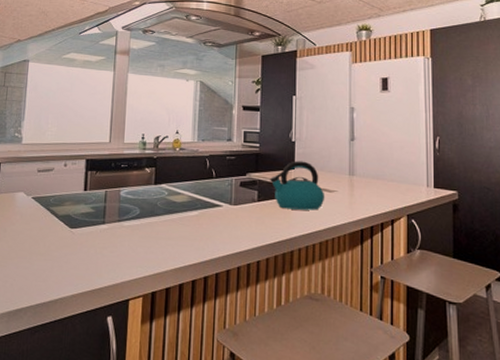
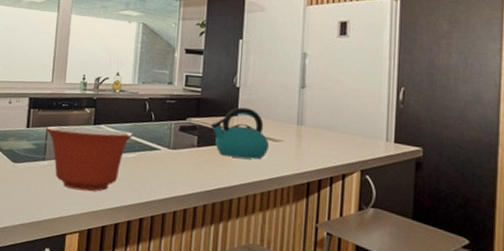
mixing bowl: none [105,187,195,253] -> present [46,126,133,192]

